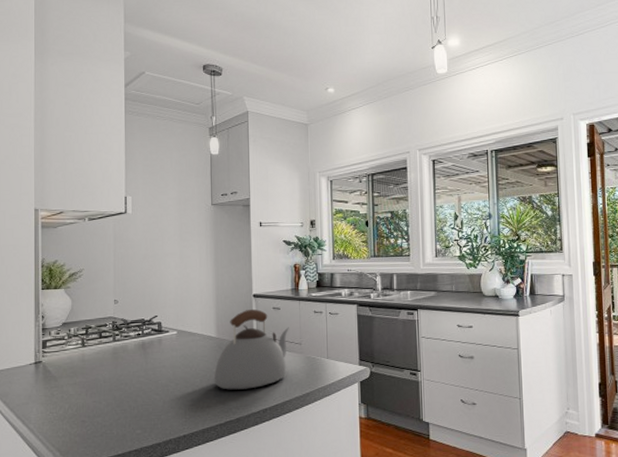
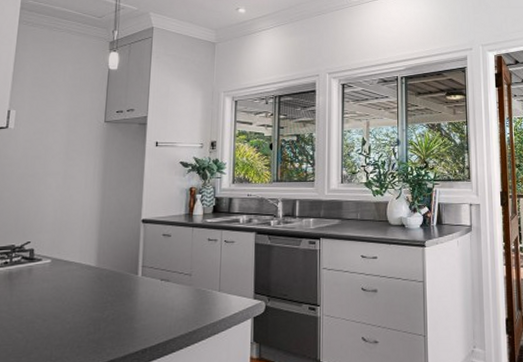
kettle: present [213,308,289,390] -> none [88,235,179,327]

